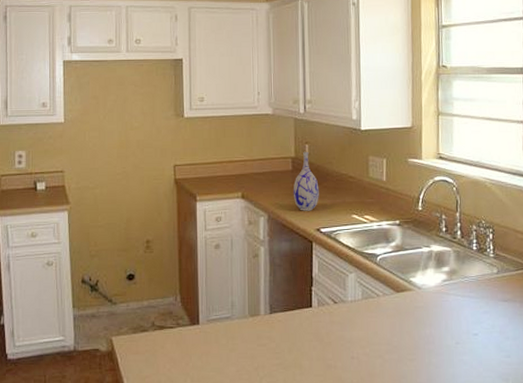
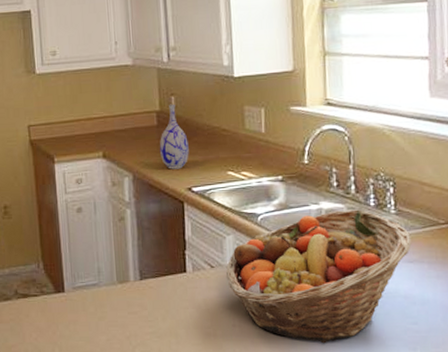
fruit basket: none [348,253,507,375] -> present [226,209,412,344]

